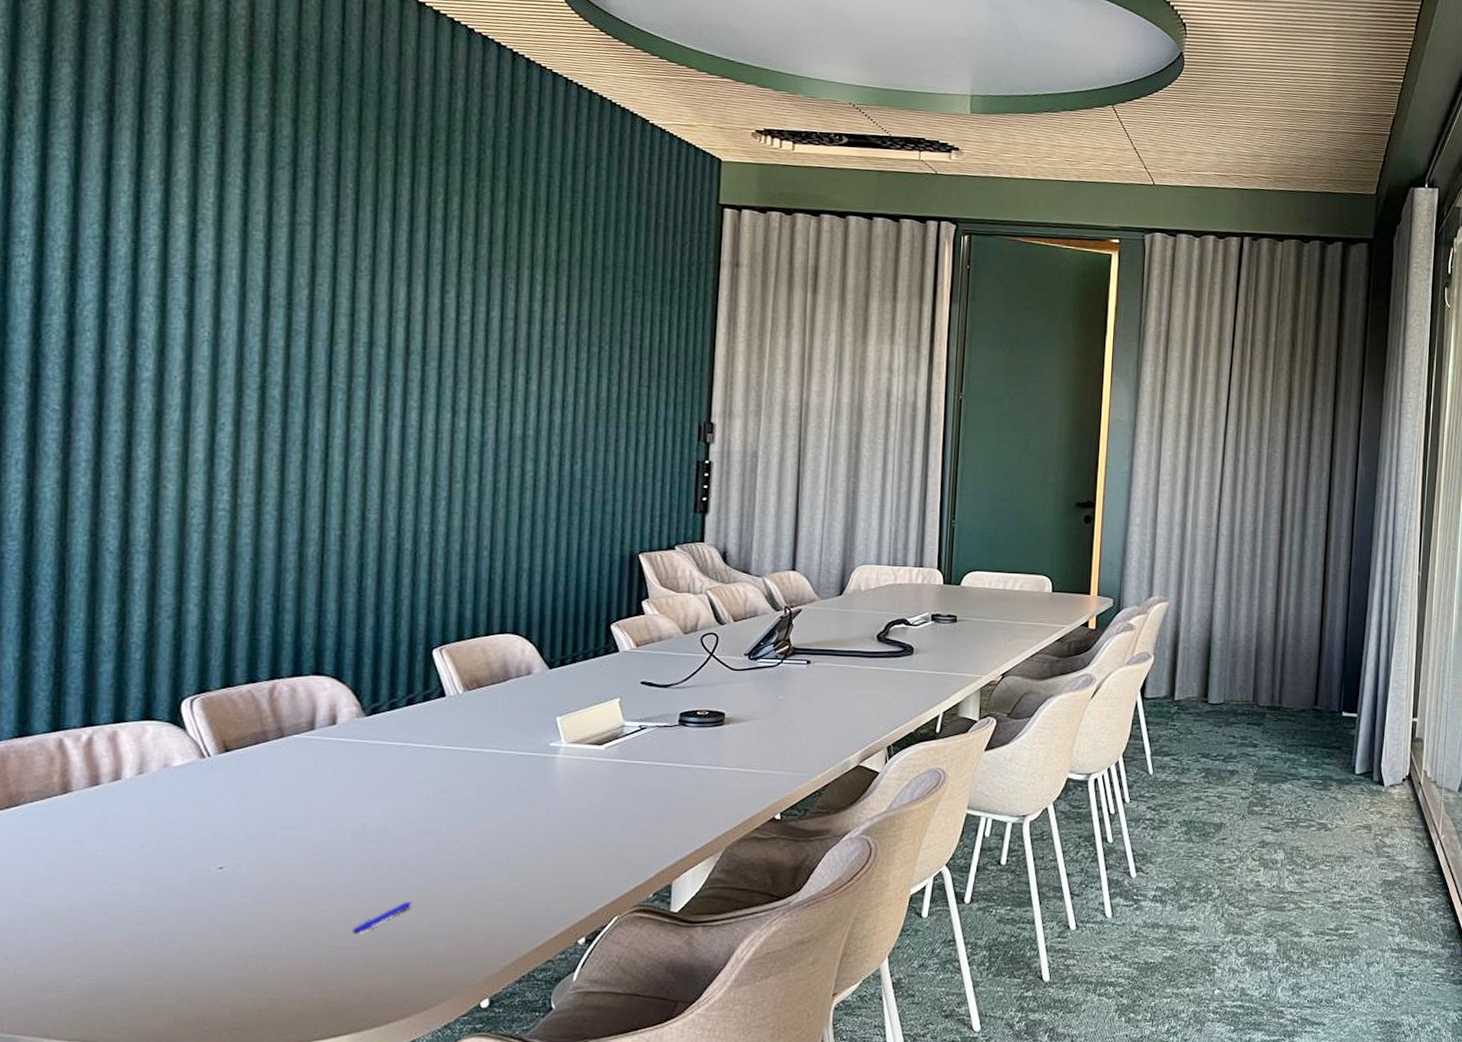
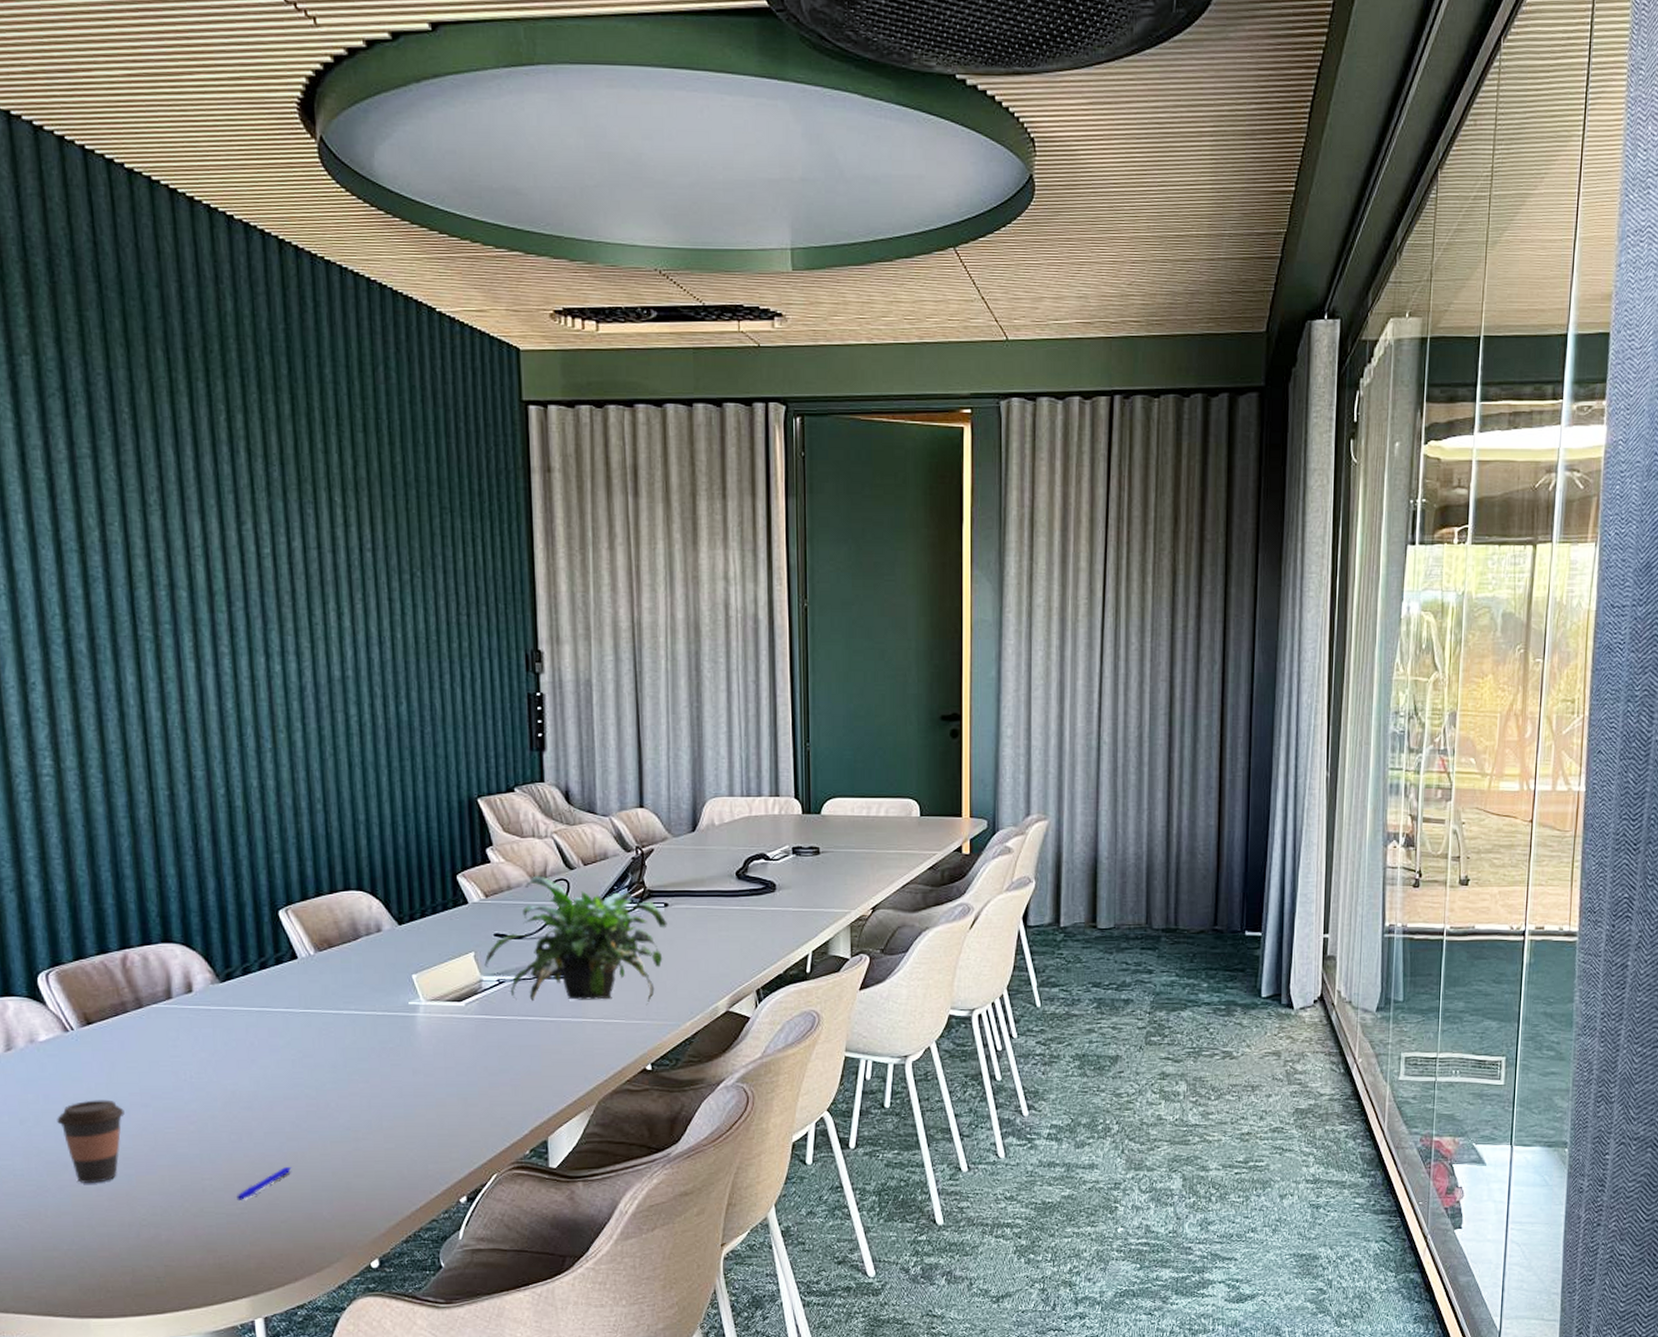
coffee cup: none [179,827,250,911] -> present [57,1099,125,1183]
potted plant: none [628,629,808,757] -> present [484,875,667,1006]

